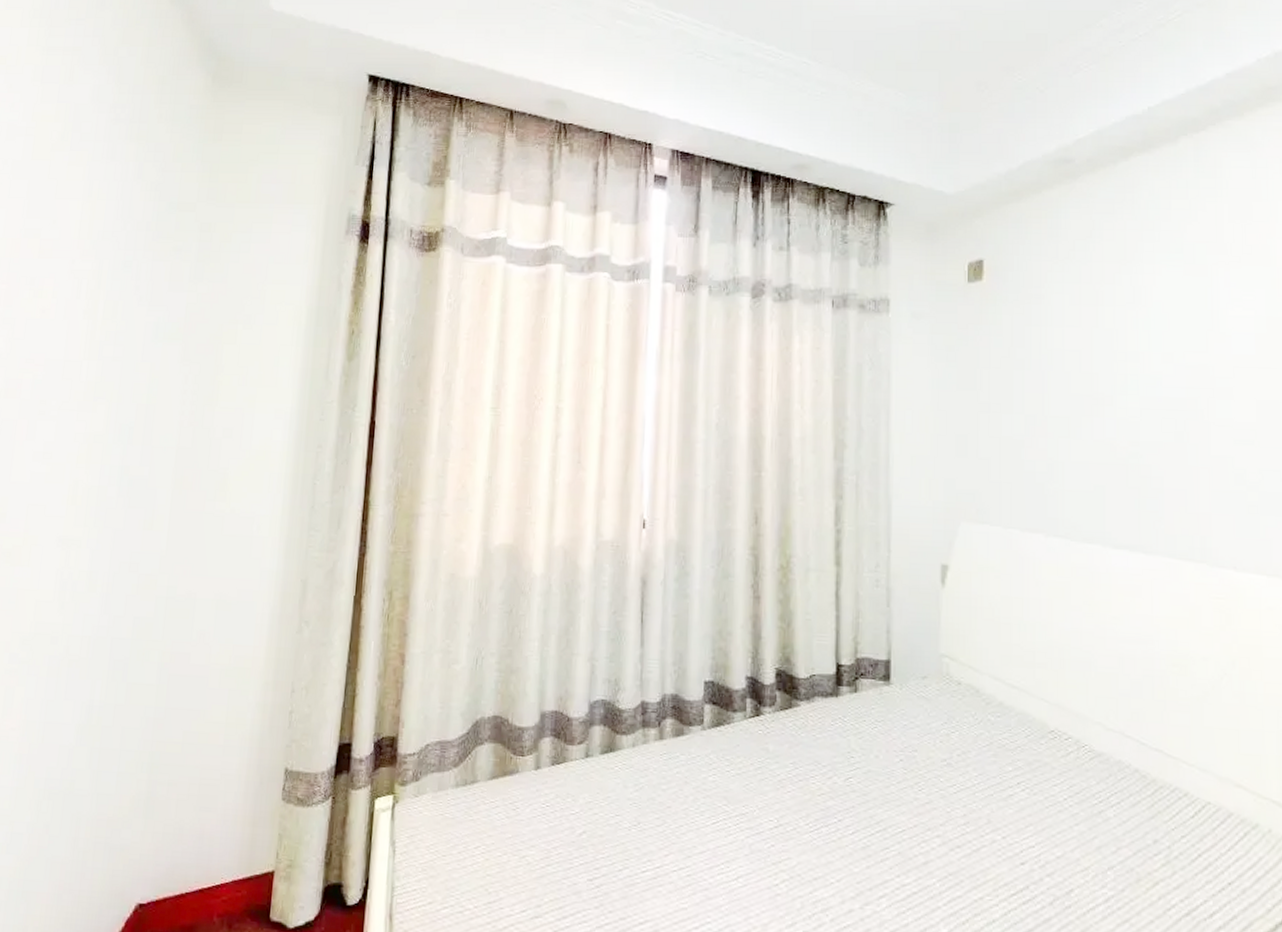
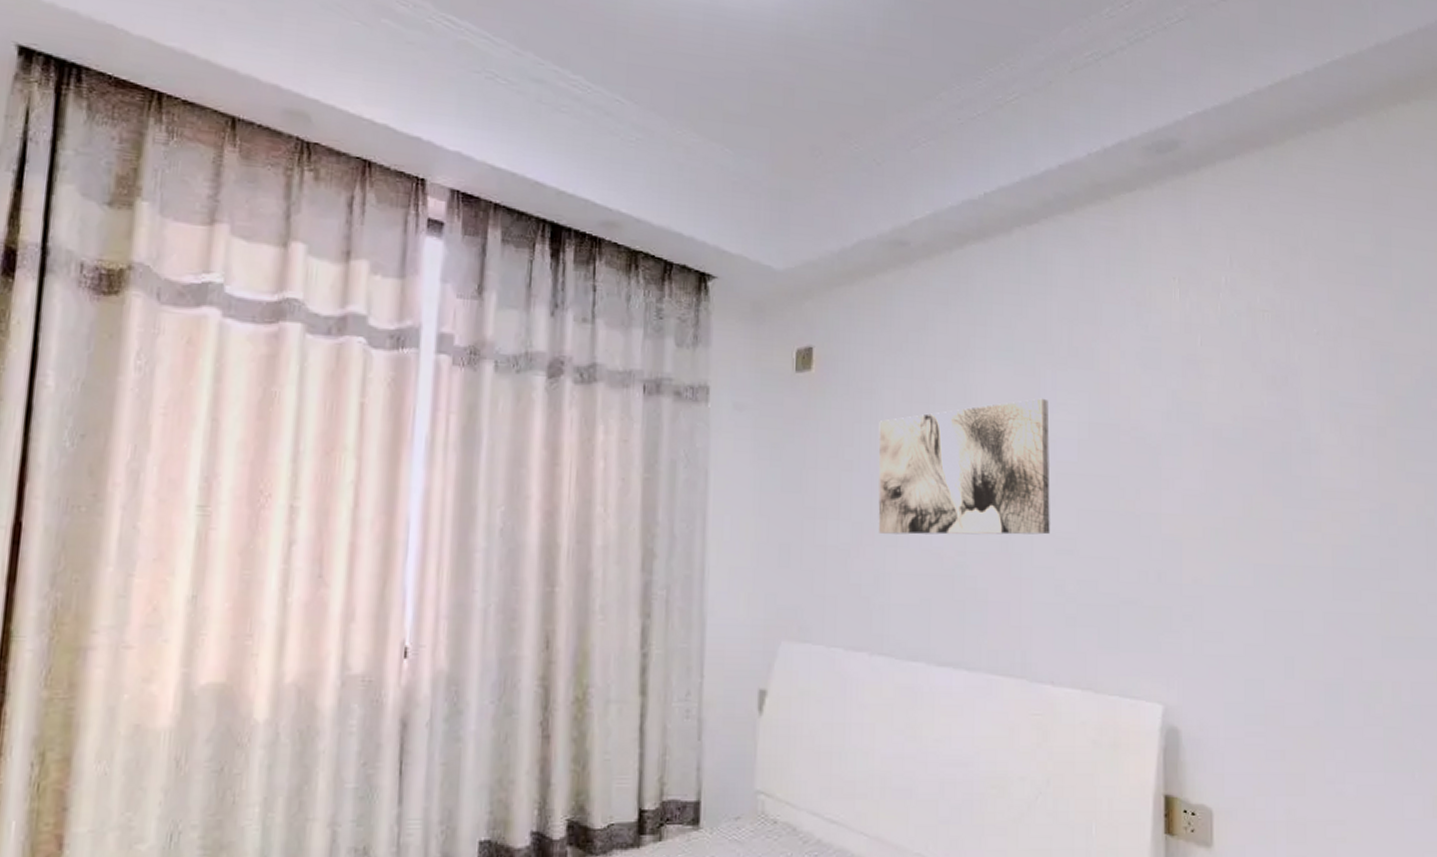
wall art: none [1049,296,1227,427] -> present [878,398,1050,535]

